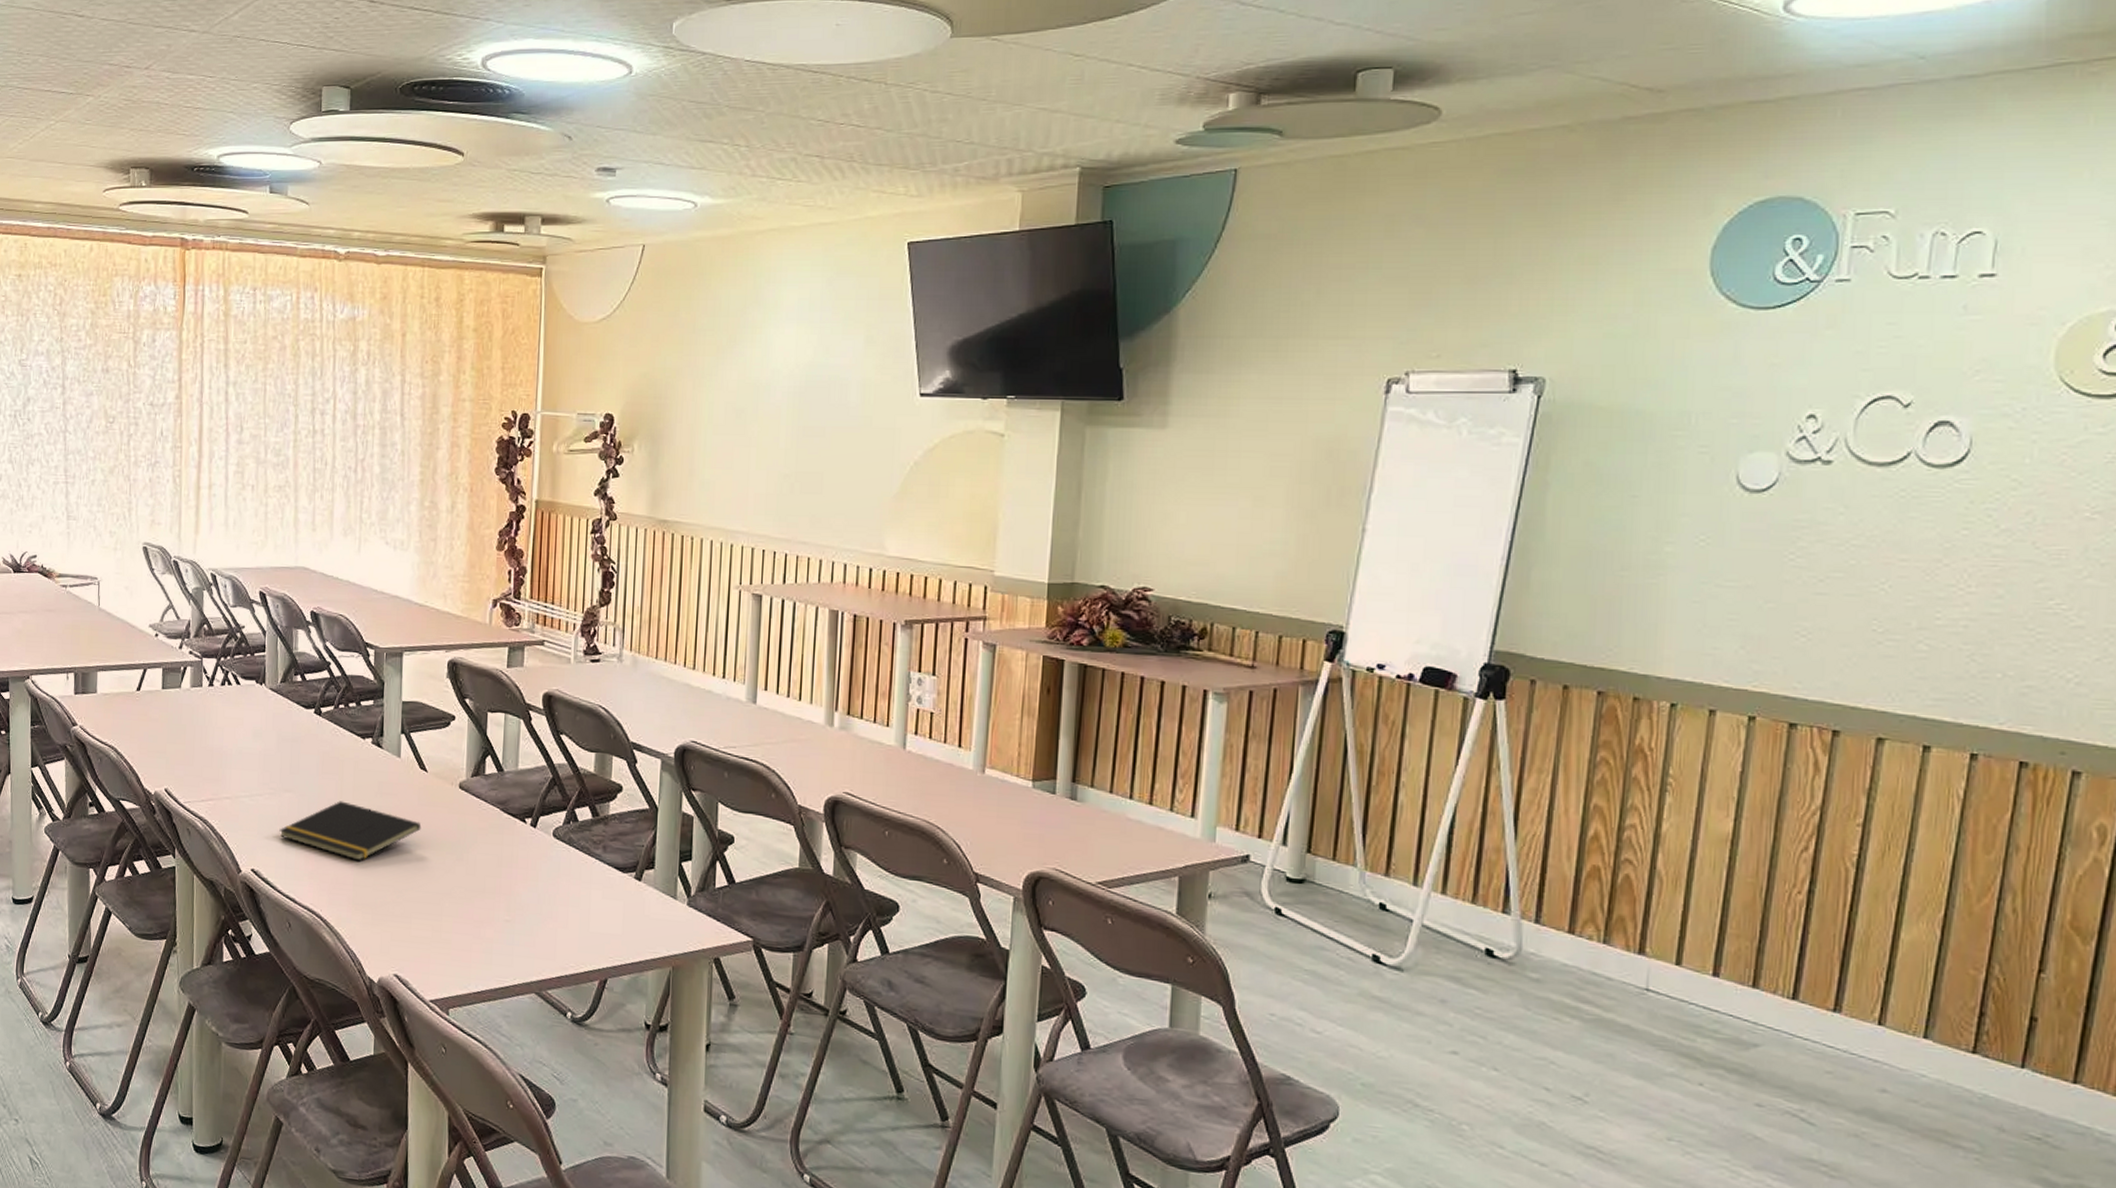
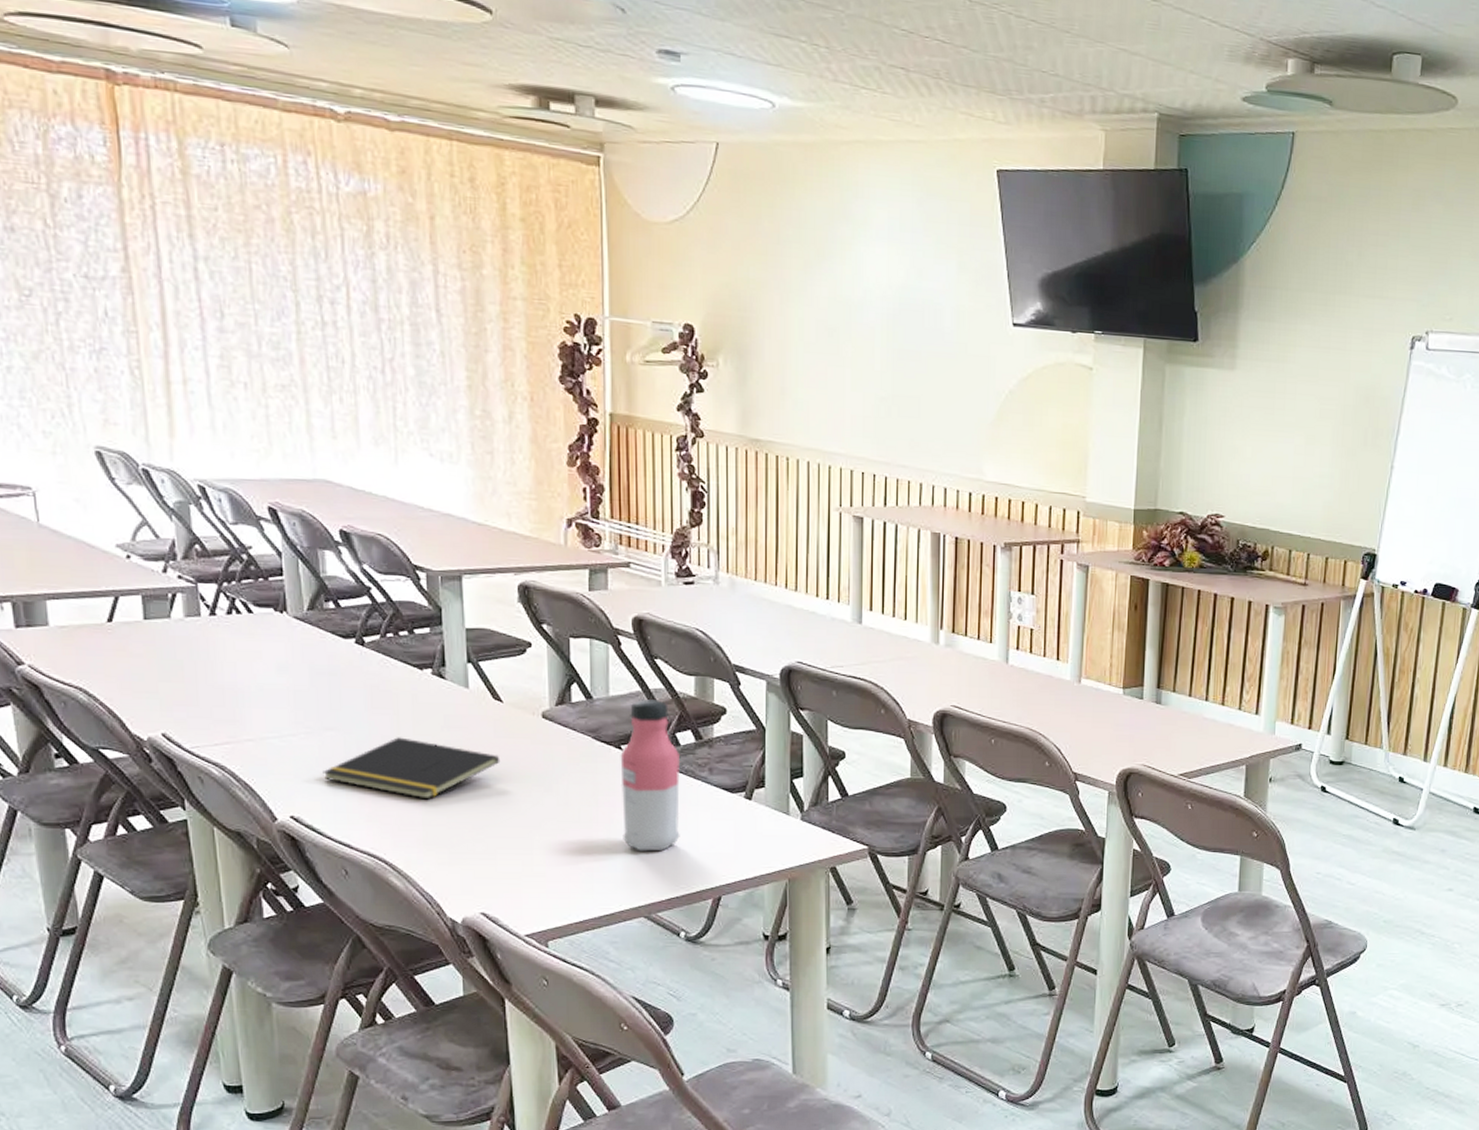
water bottle: none [521,774,578,927] -> present [620,699,681,852]

